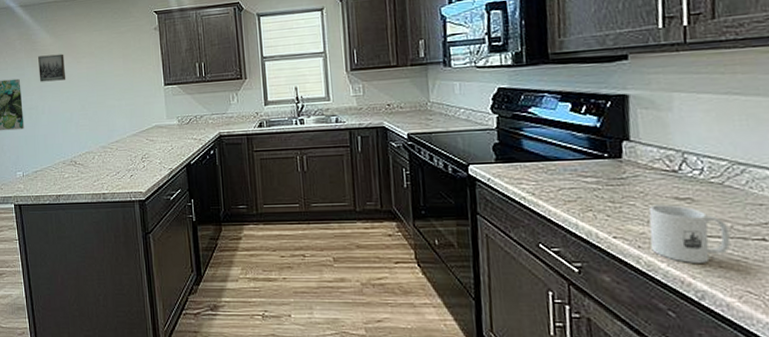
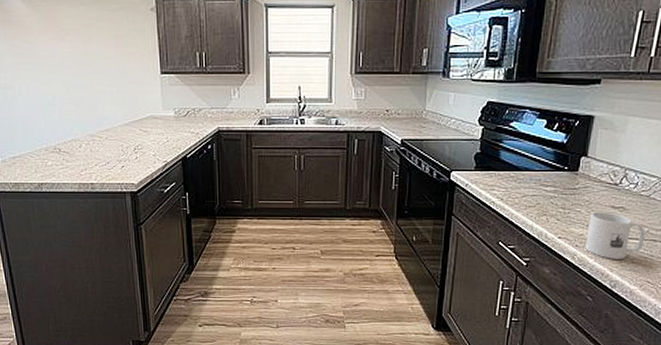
wall art: present [38,54,66,82] -> none [12,28,47,59]

